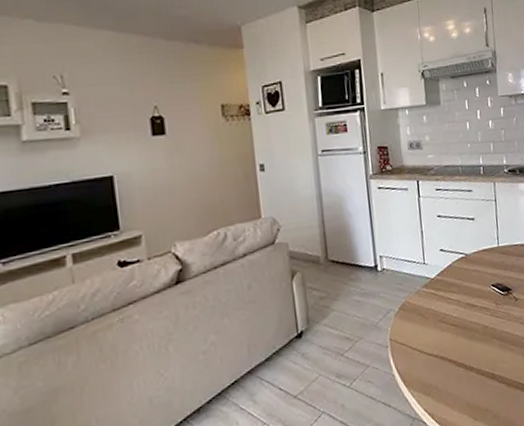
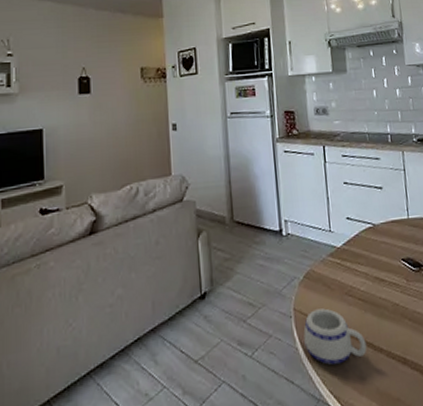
mug: none [399,336,459,387] -> present [303,308,367,366]

